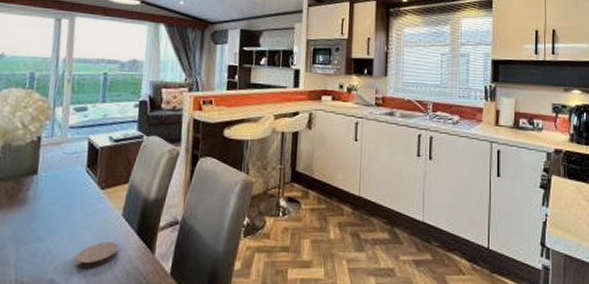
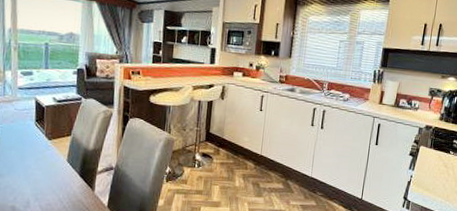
coaster: present [75,242,119,268] -> none [31,180,65,199]

